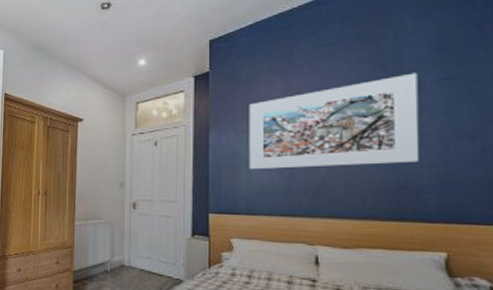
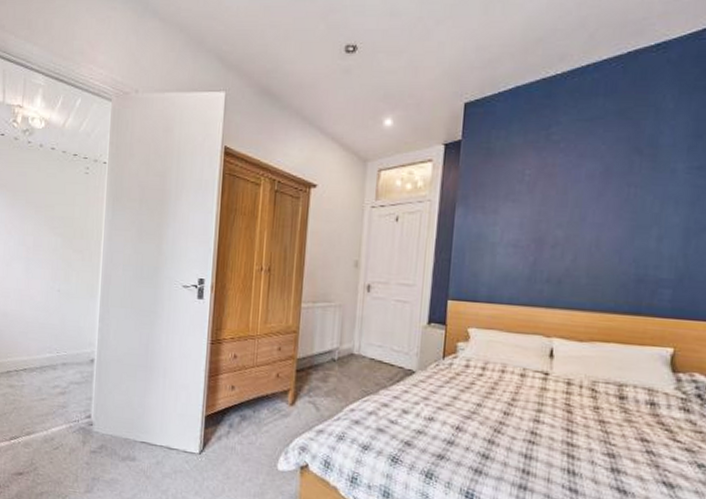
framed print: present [249,72,419,170] -> none [494,159,671,256]

